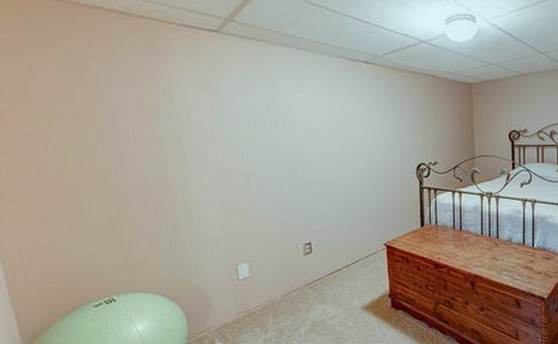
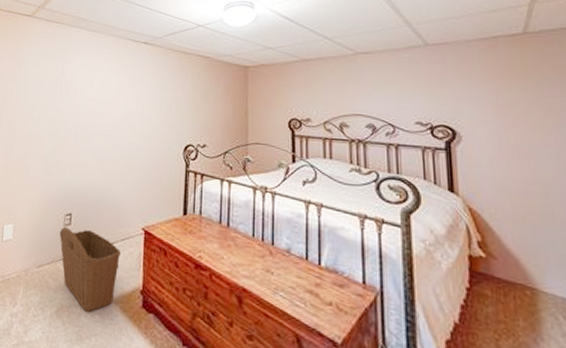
wicker basket: none [301,254,366,322] -> present [59,226,121,312]

